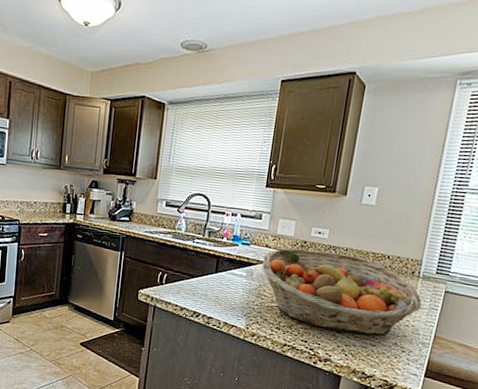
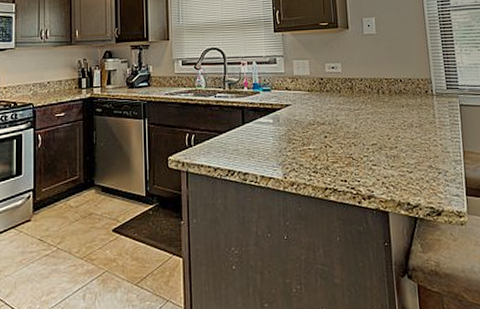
fruit basket: present [262,248,422,335] -> none [286,84,444,164]

